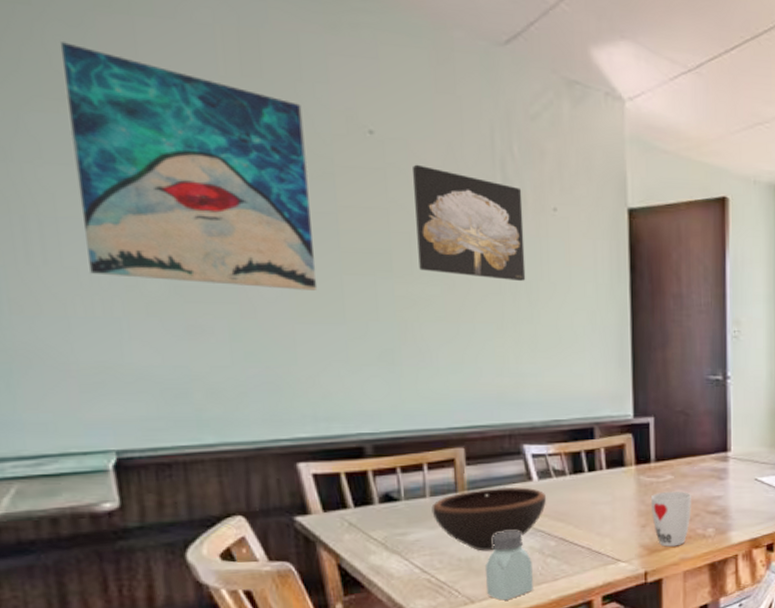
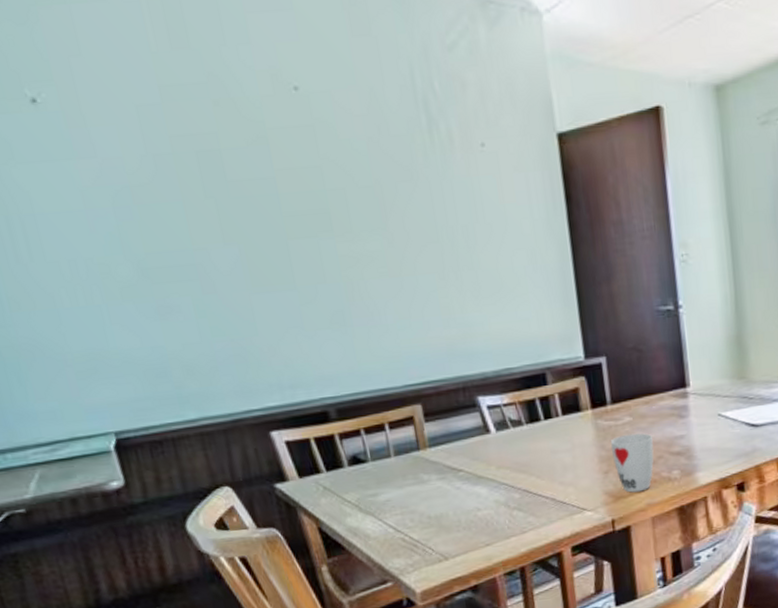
wall art: present [60,42,318,290] -> none [12,41,267,266]
wall art: present [411,164,526,281] -> none [338,115,462,227]
bowl: present [431,486,547,551] -> none [397,440,507,508]
saltshaker: present [486,531,533,601] -> none [454,485,503,556]

